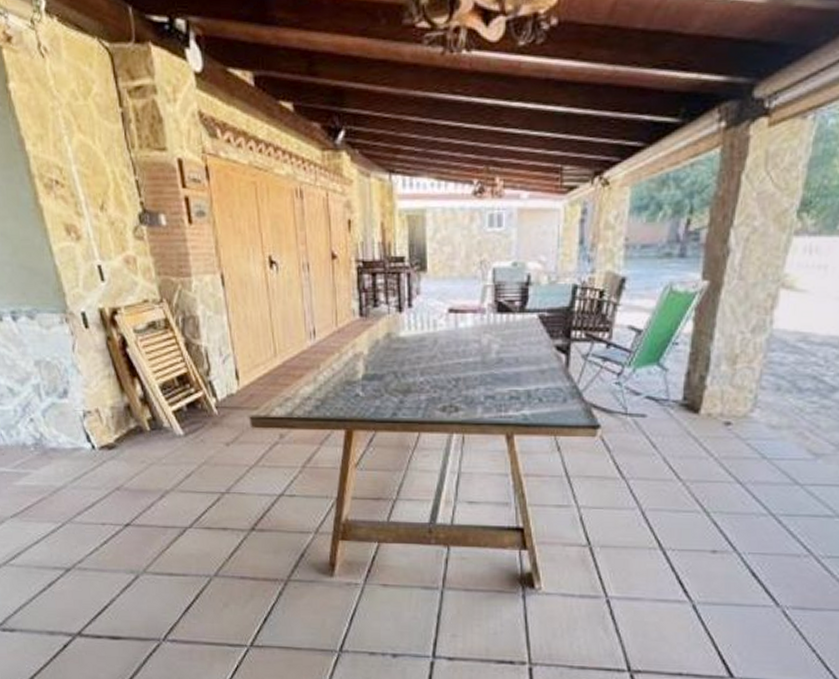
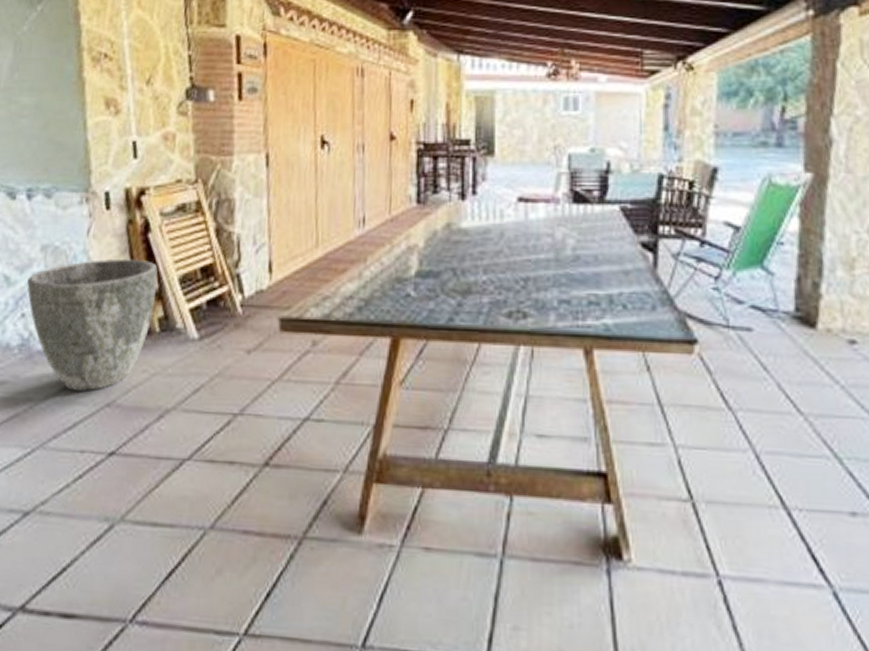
planter pot: none [29,370,142,479] -> present [27,258,158,391]

